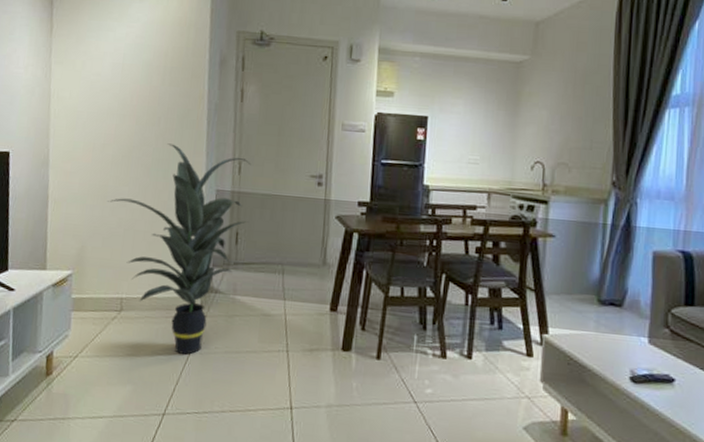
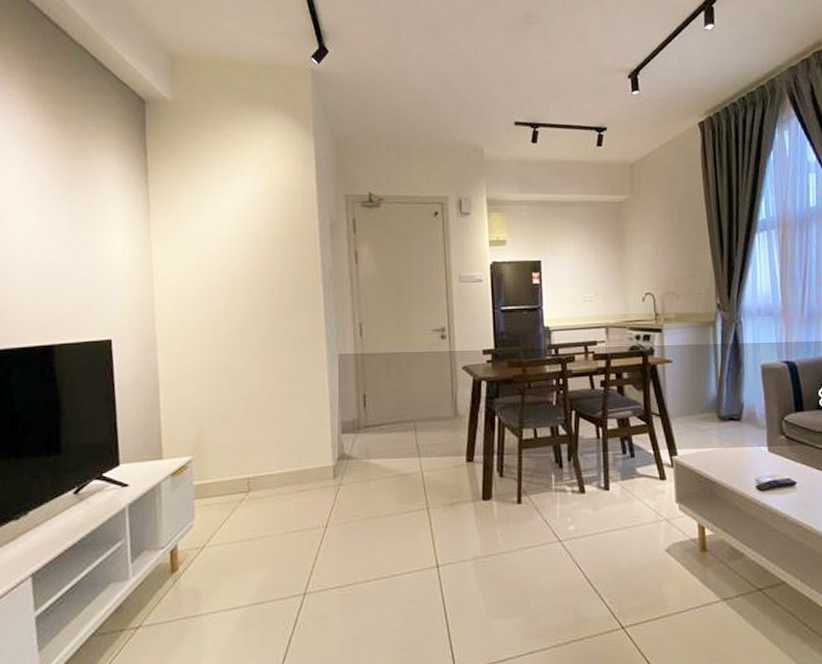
indoor plant: present [108,143,251,355] -> none [225,313,376,528]

